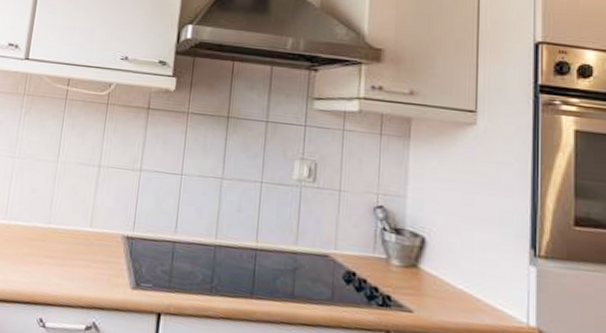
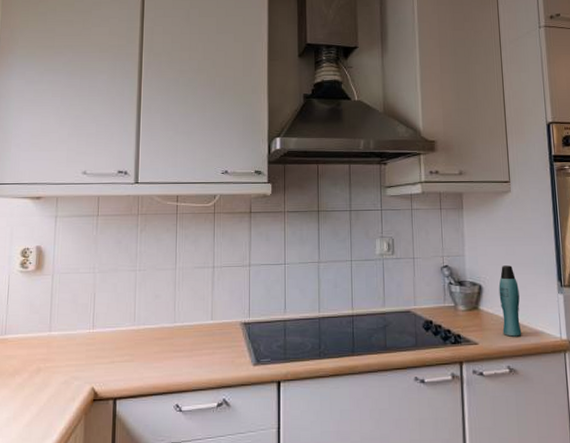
bottle: none [447,217,475,312] -> present [498,265,522,337]

